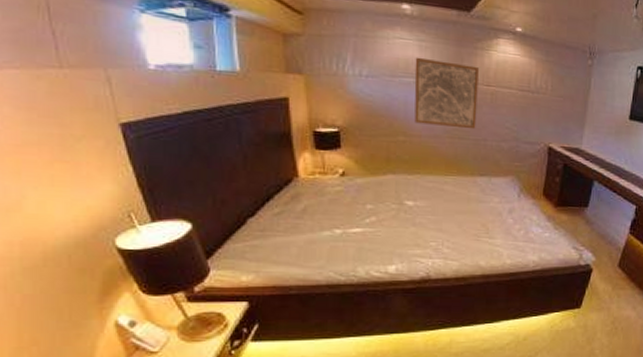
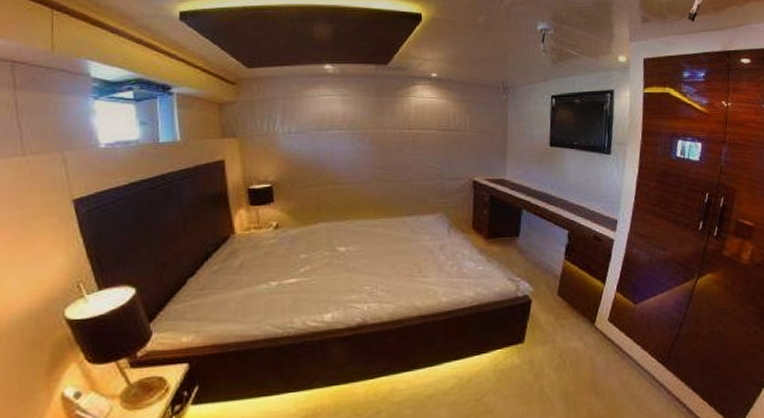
wall art: present [414,57,479,130] -> none [339,110,401,172]

